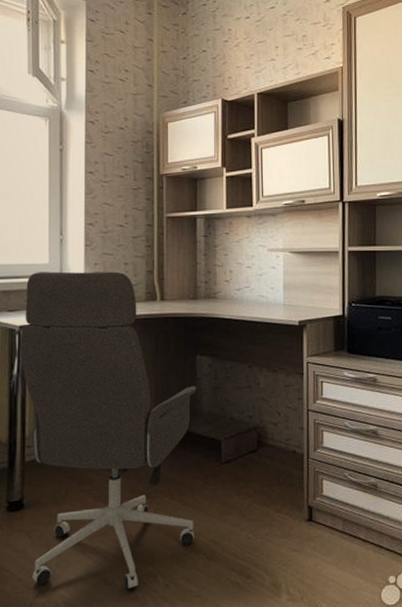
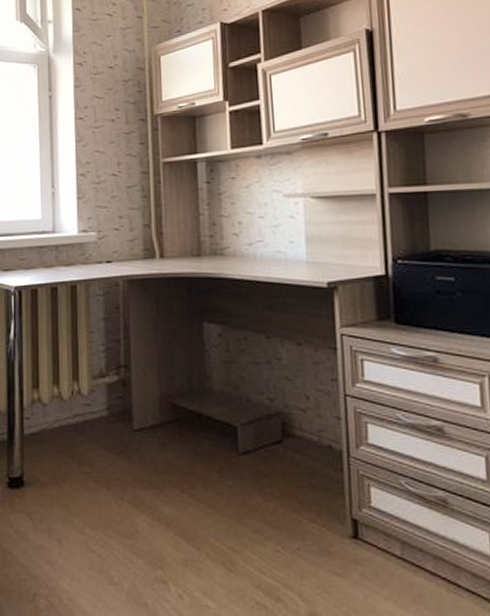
office chair: present [21,271,197,592] -> none [16,226,210,596]

